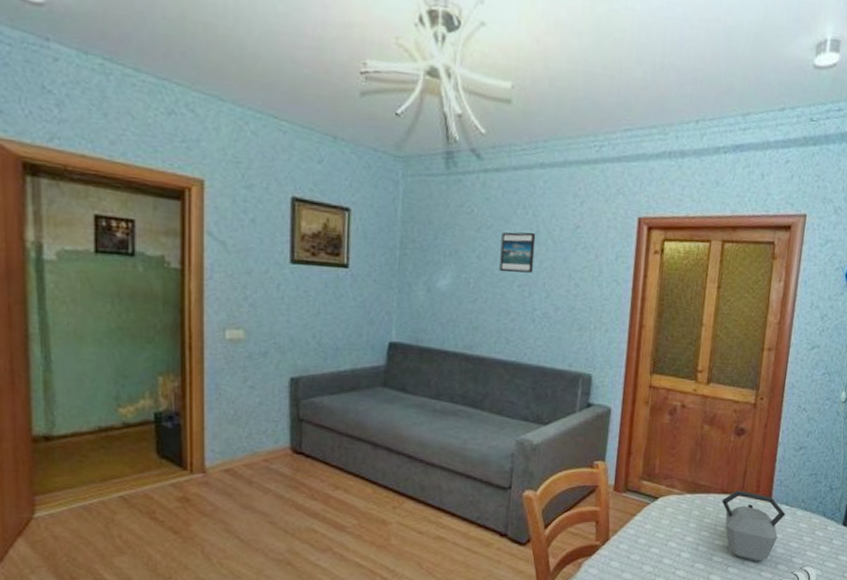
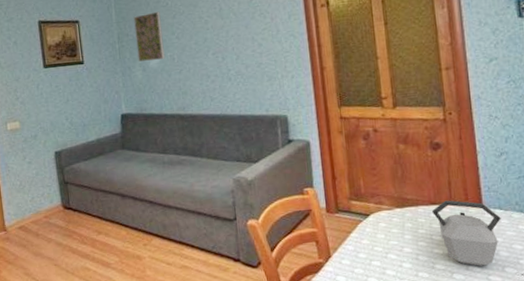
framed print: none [423,217,462,281] -> present [133,11,165,62]
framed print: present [499,232,536,273] -> none [192,10,223,46]

